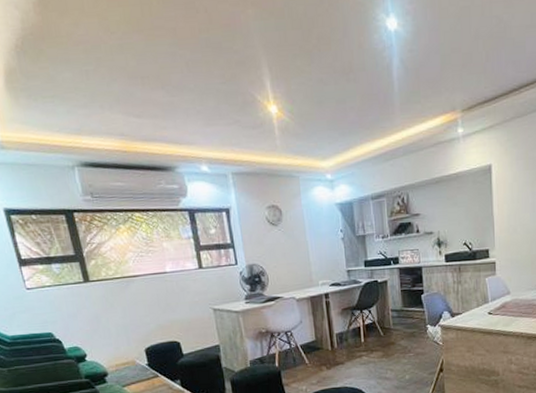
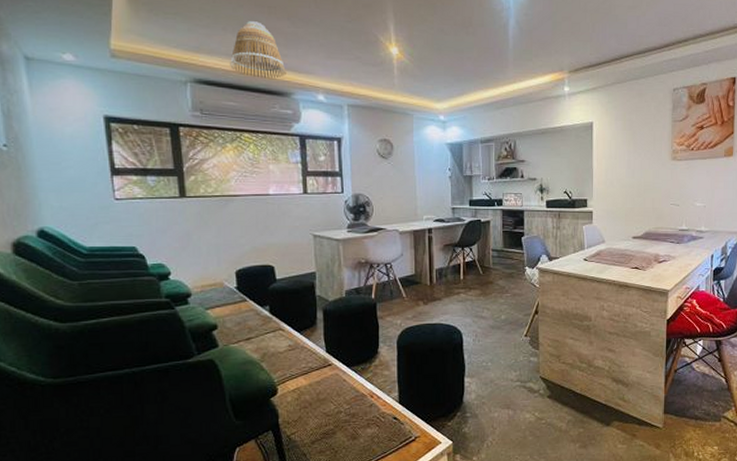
lamp shade: none [111,95,168,155] -> present [230,21,286,79]

